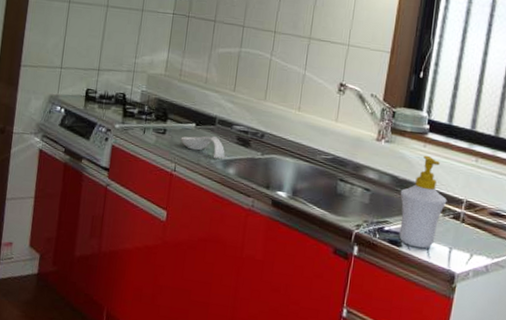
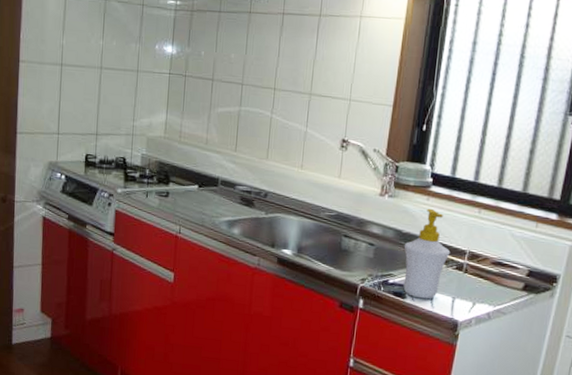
spoon rest: present [180,136,225,159] -> none [184,197,229,220]

